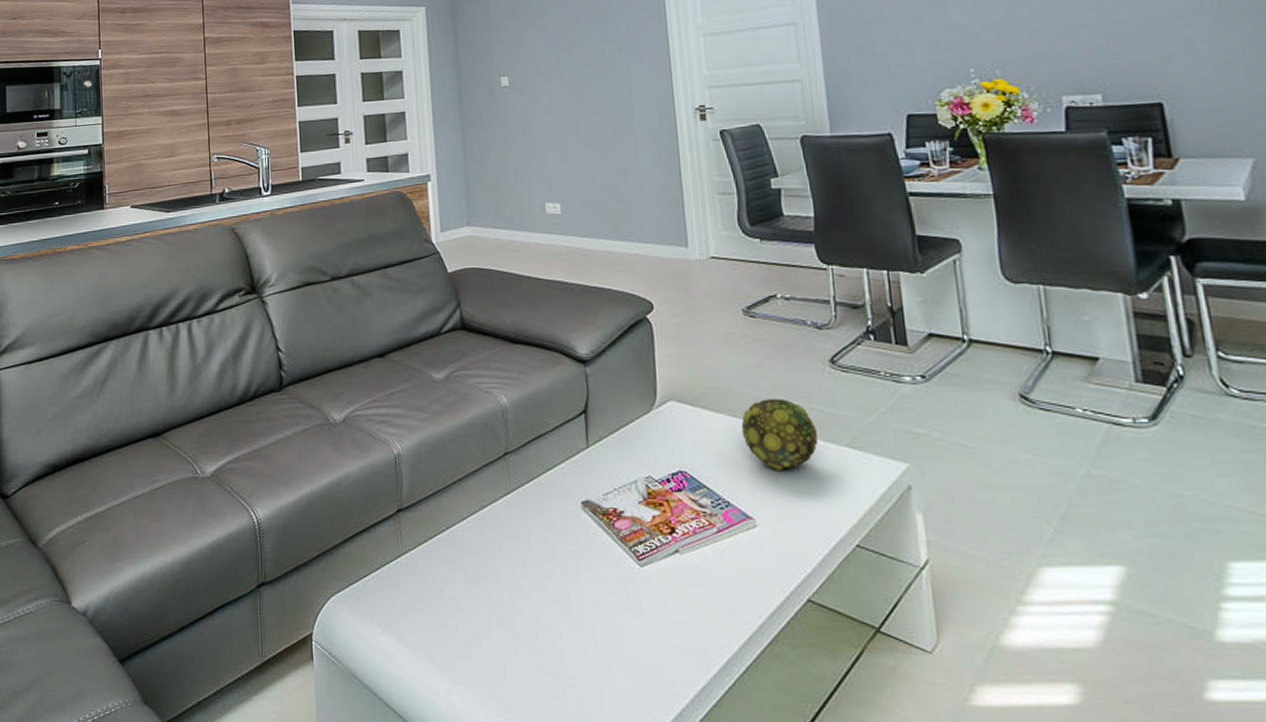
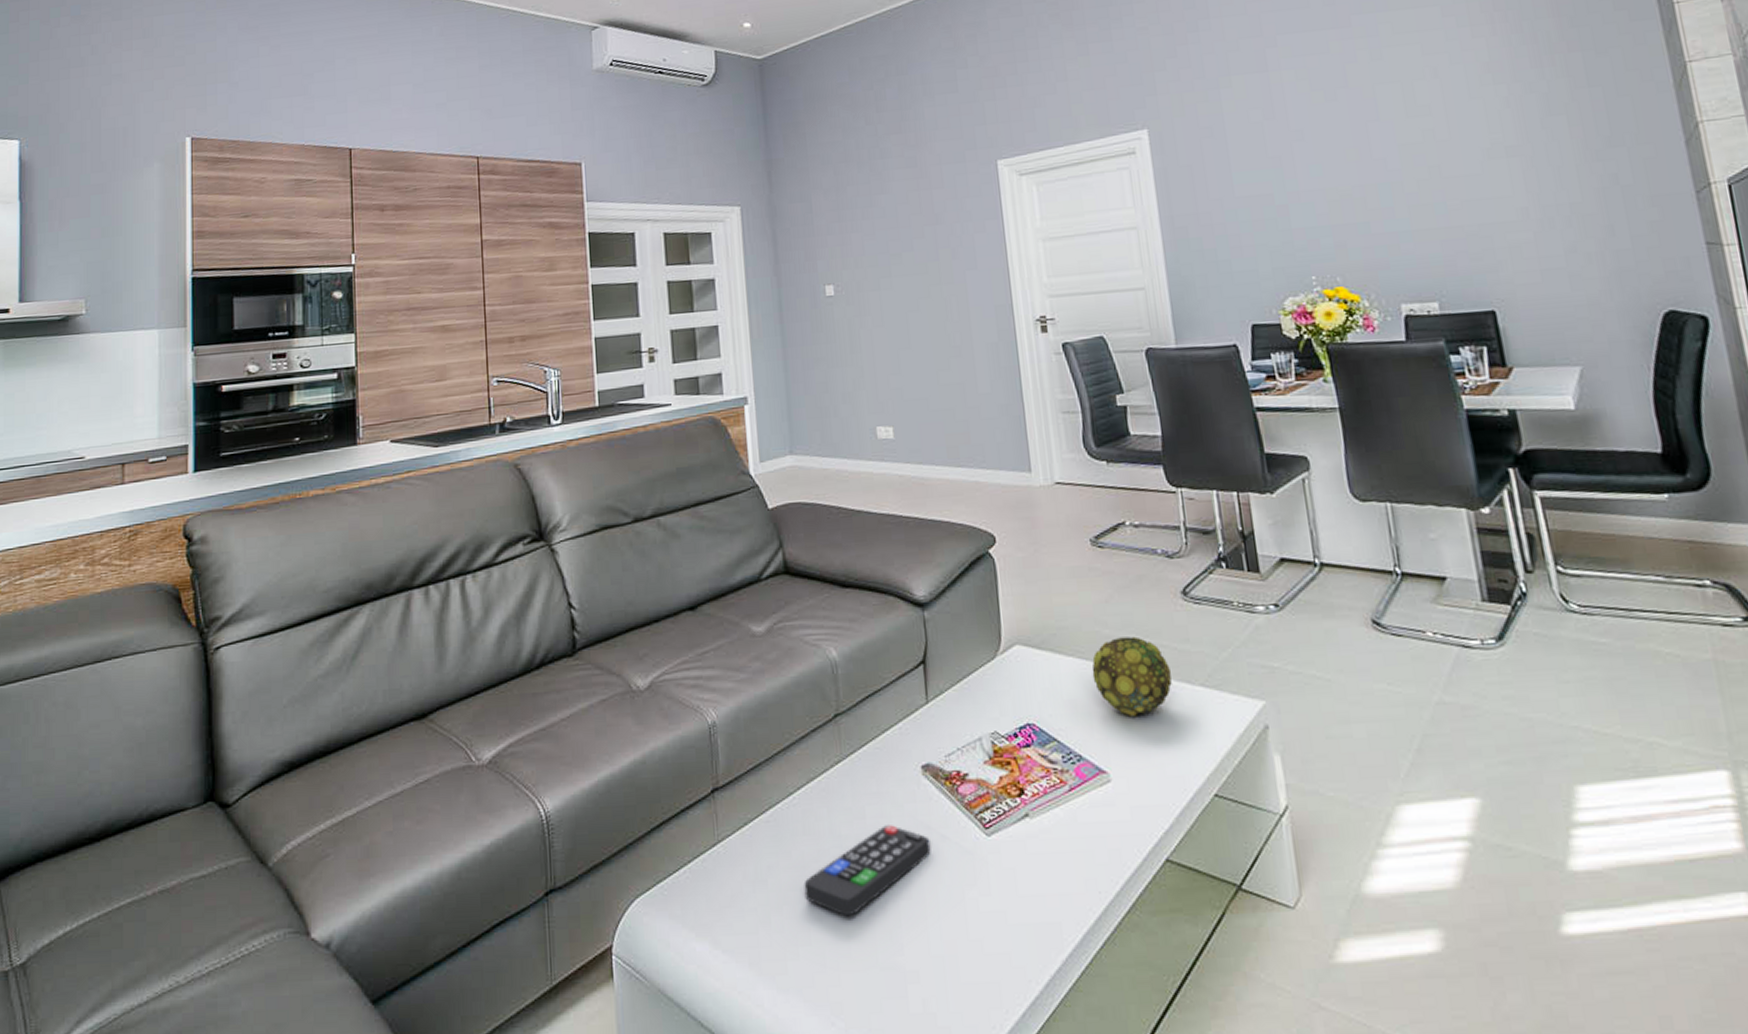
remote control: none [475,551,589,626] -> present [804,825,931,917]

